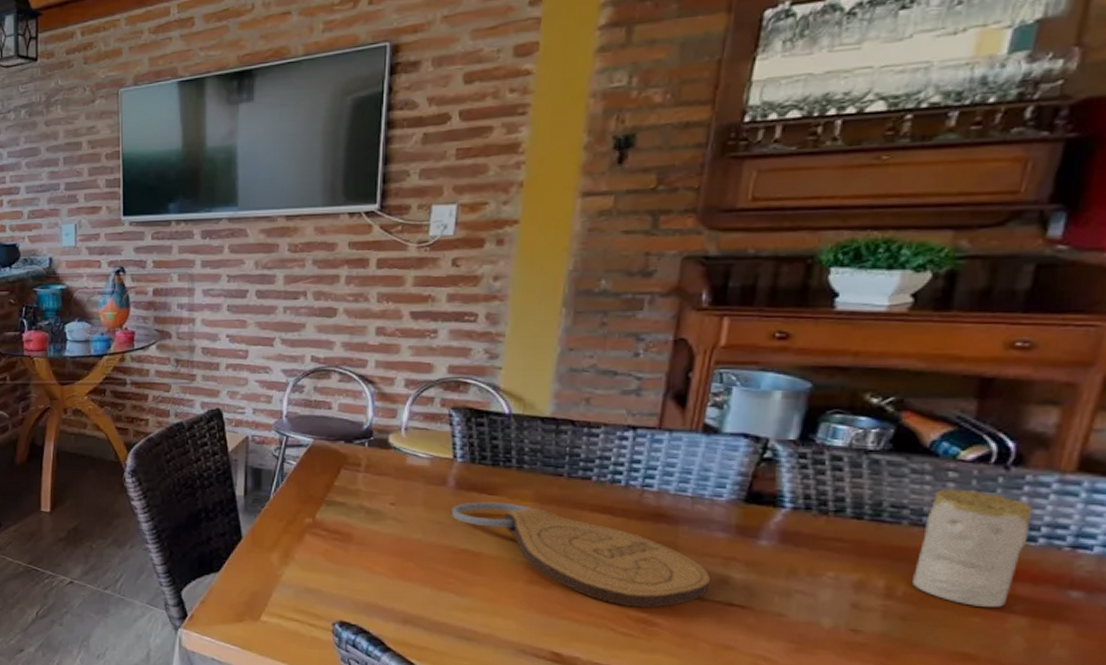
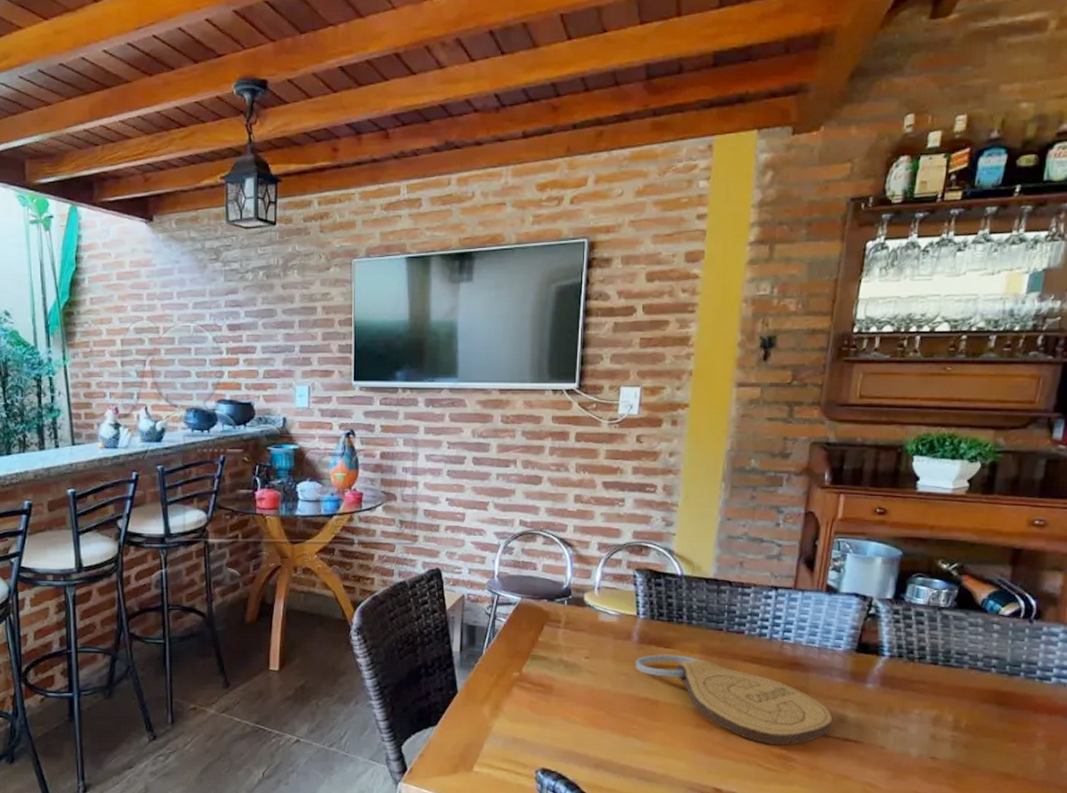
candle: present [913,489,1033,607] -> none [972,639,1048,734]

